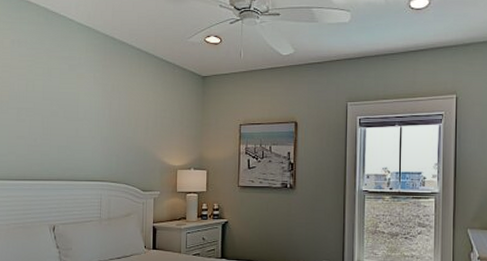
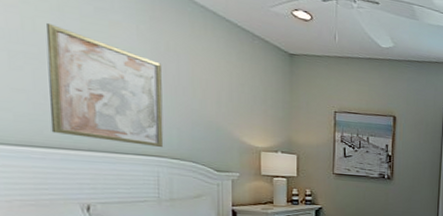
wall art: none [36,83,109,174] -> present [45,22,164,148]

